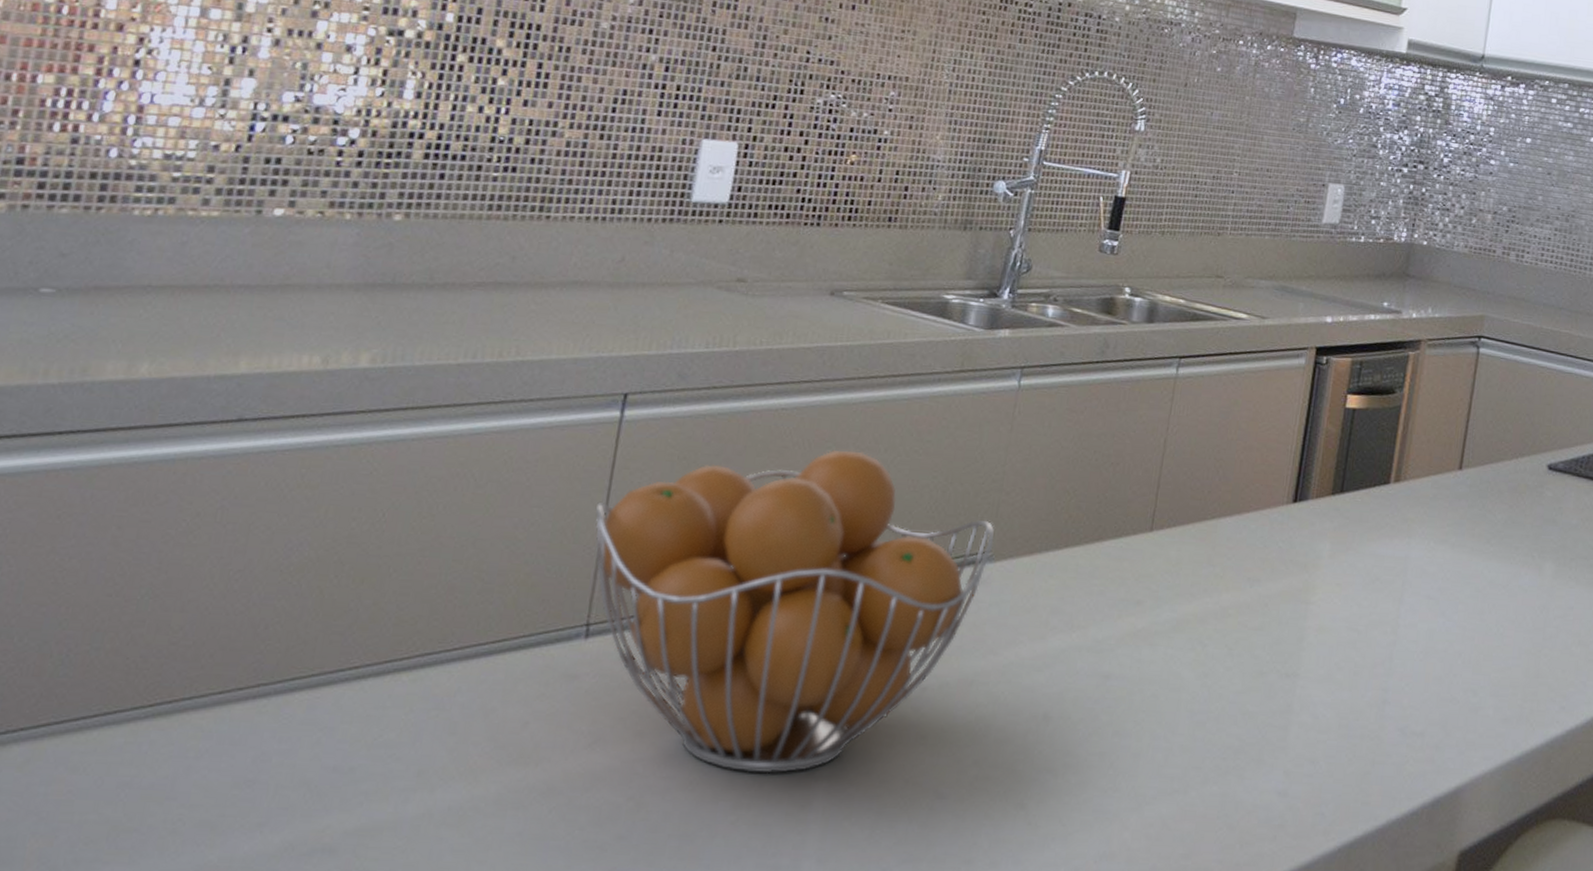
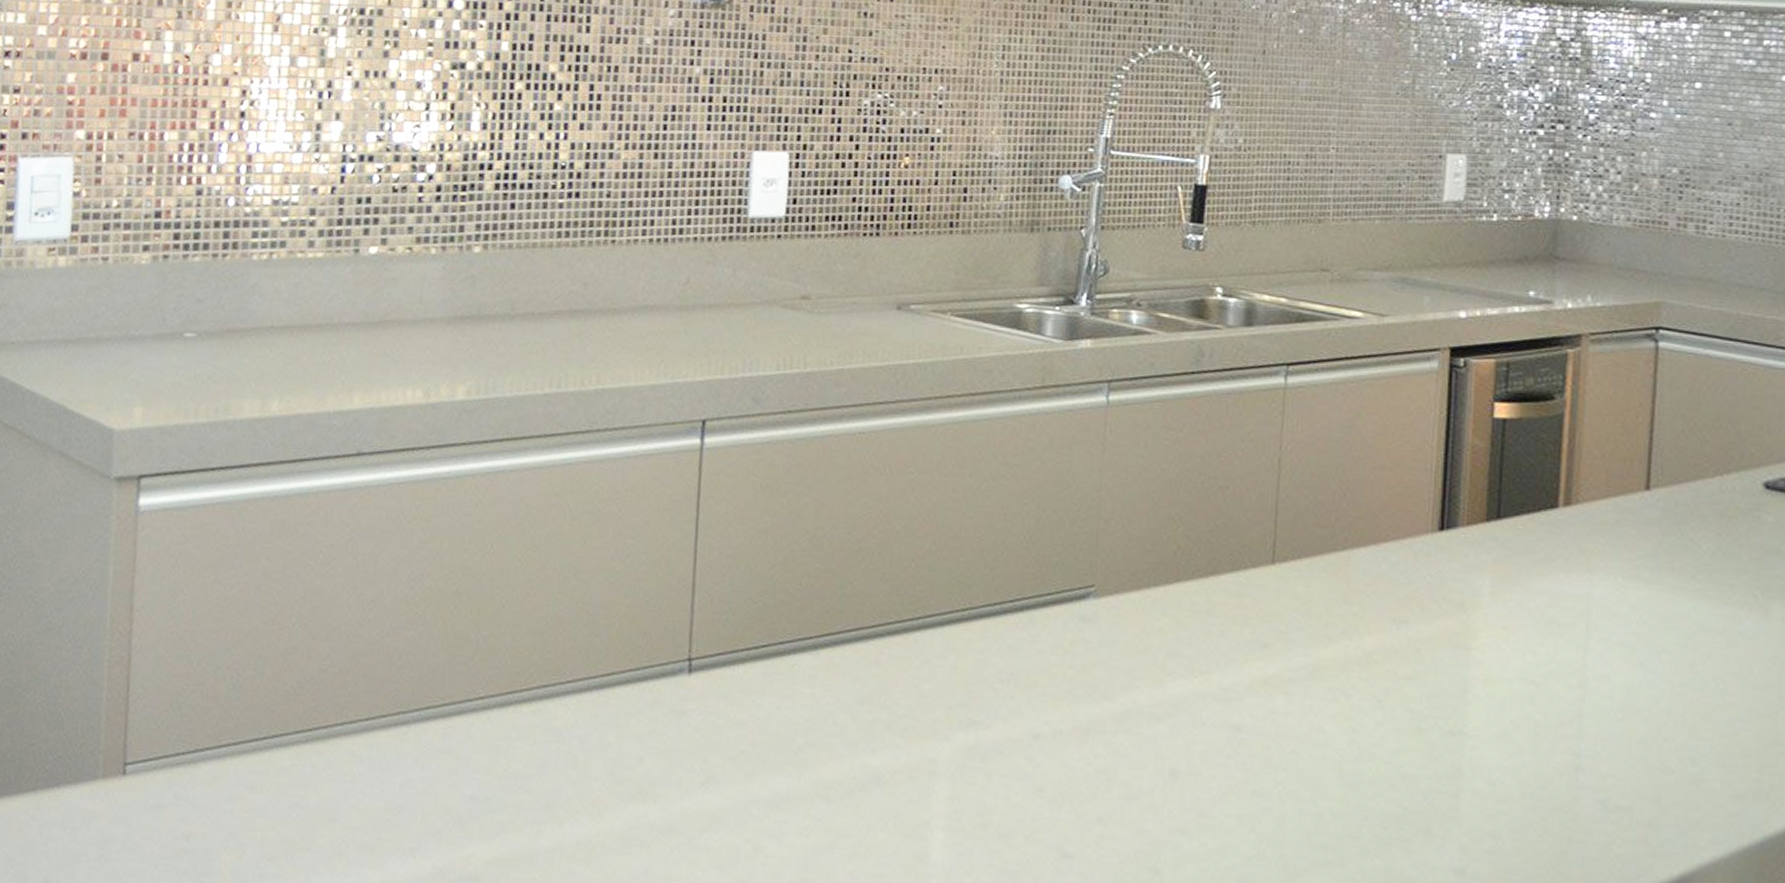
fruit basket: present [595,449,994,774] -> none [685,475,1097,822]

